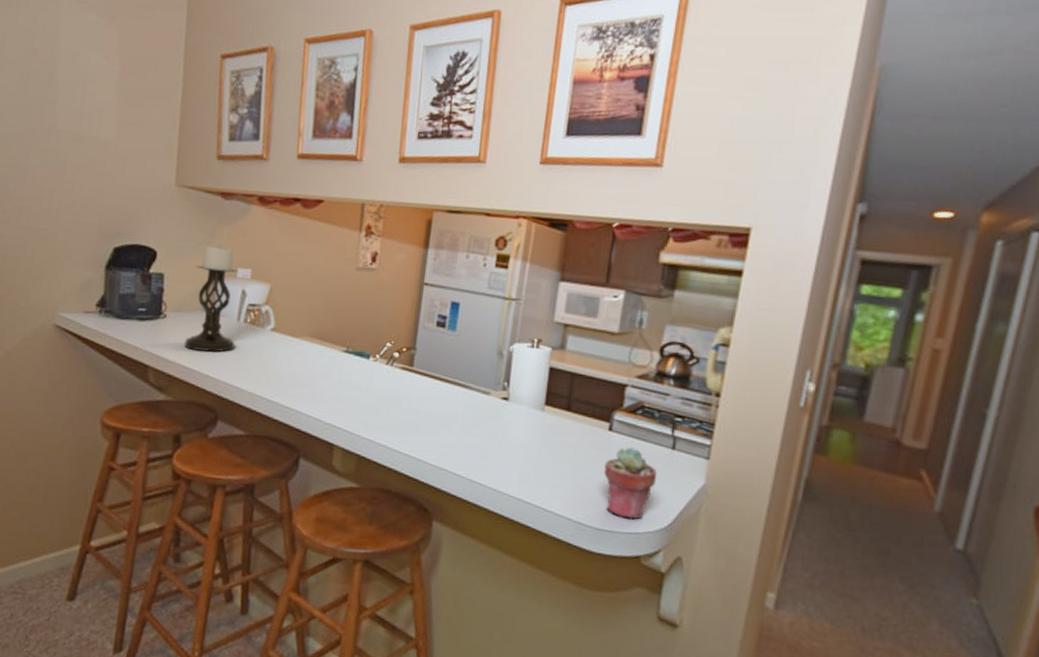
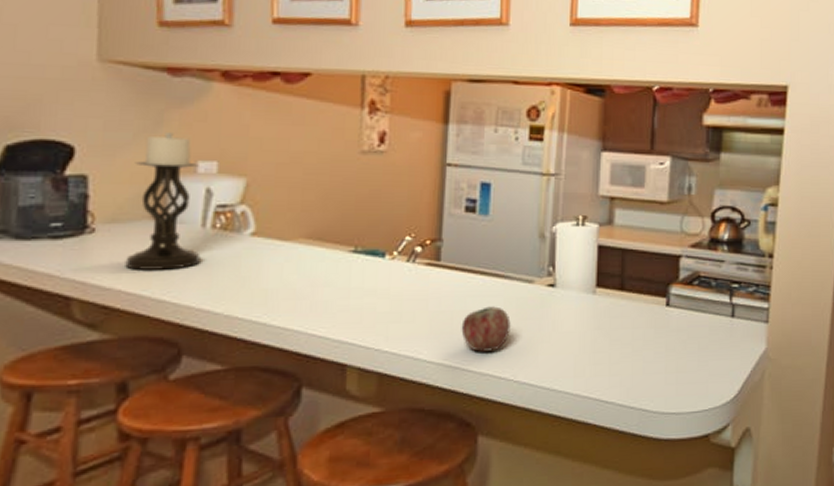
apple: none [425,410,468,450] -> present [461,306,511,352]
potted succulent: present [604,447,657,520] -> none [665,321,719,397]

